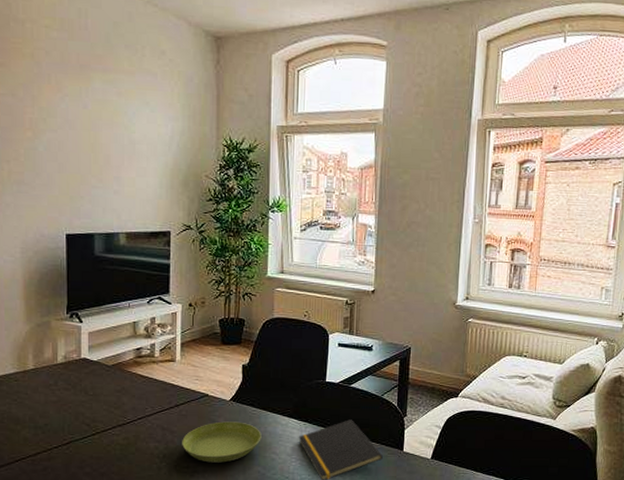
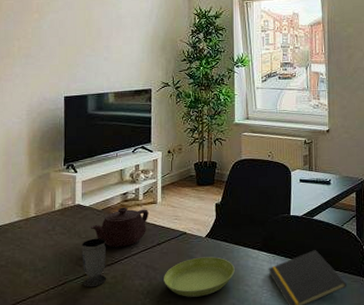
cup: none [89,396,117,448] -> present [82,238,106,287]
teapot: none [99,364,166,408] -> present [91,207,148,248]

